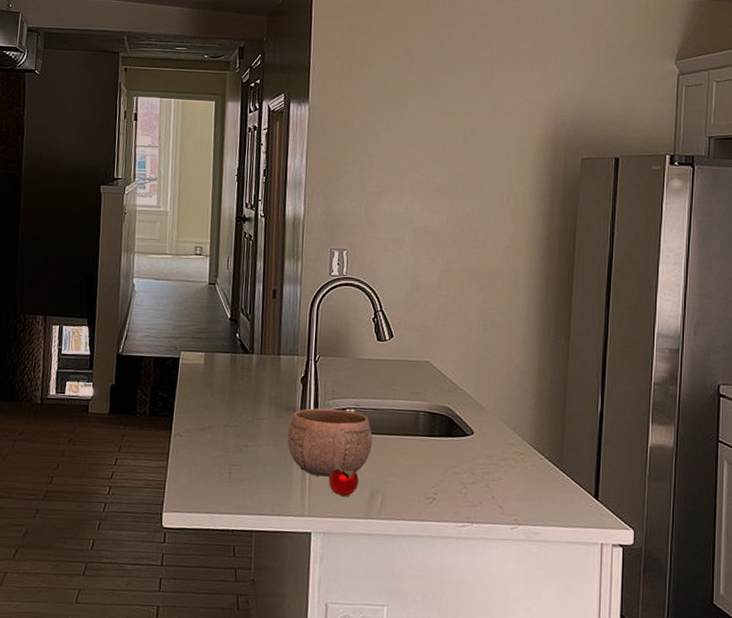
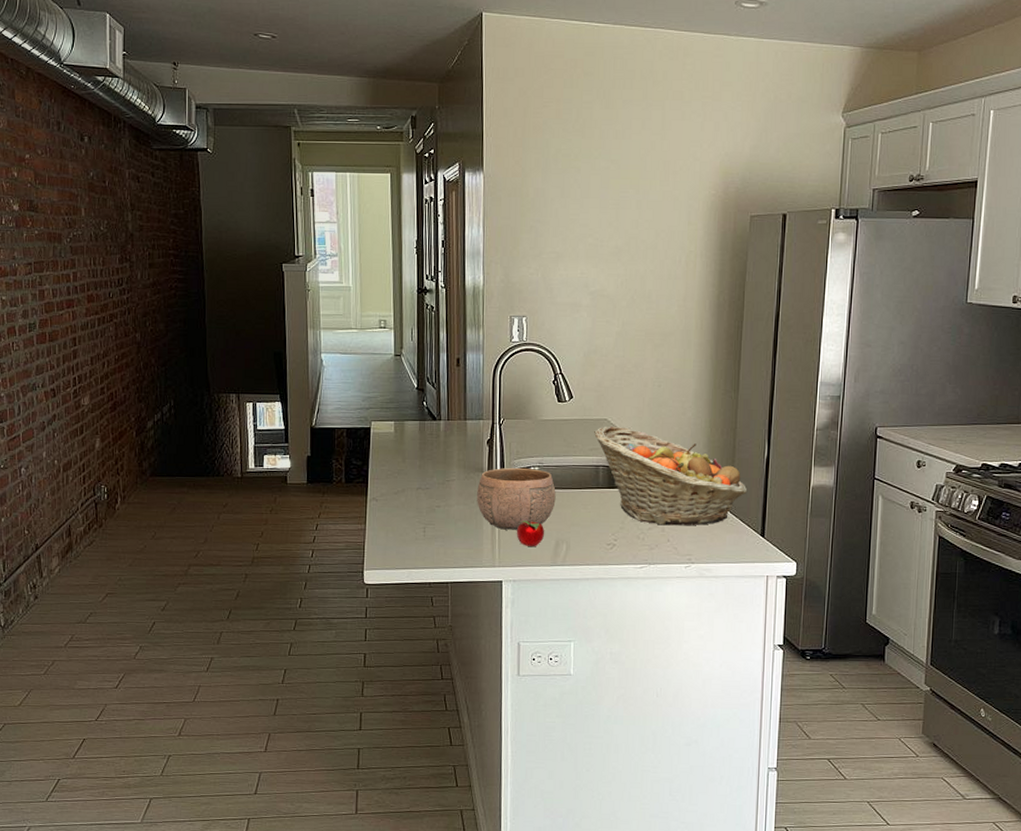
fruit basket: none [415,369,580,483] -> present [594,426,748,526]

